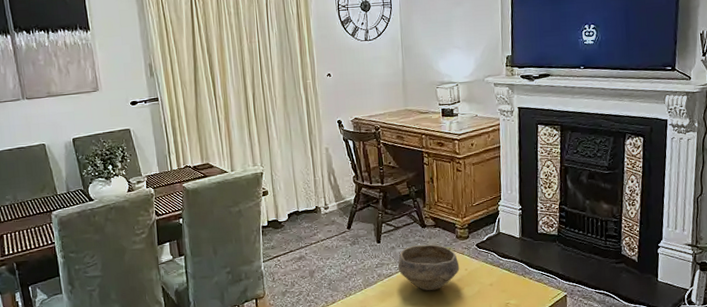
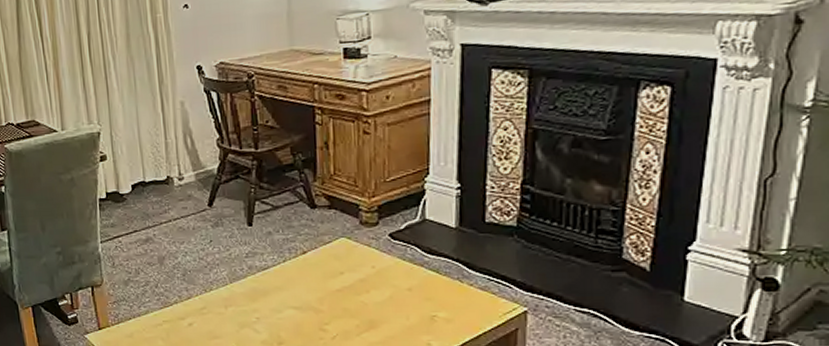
bowl: present [398,244,460,291] -> none [275,231,364,292]

